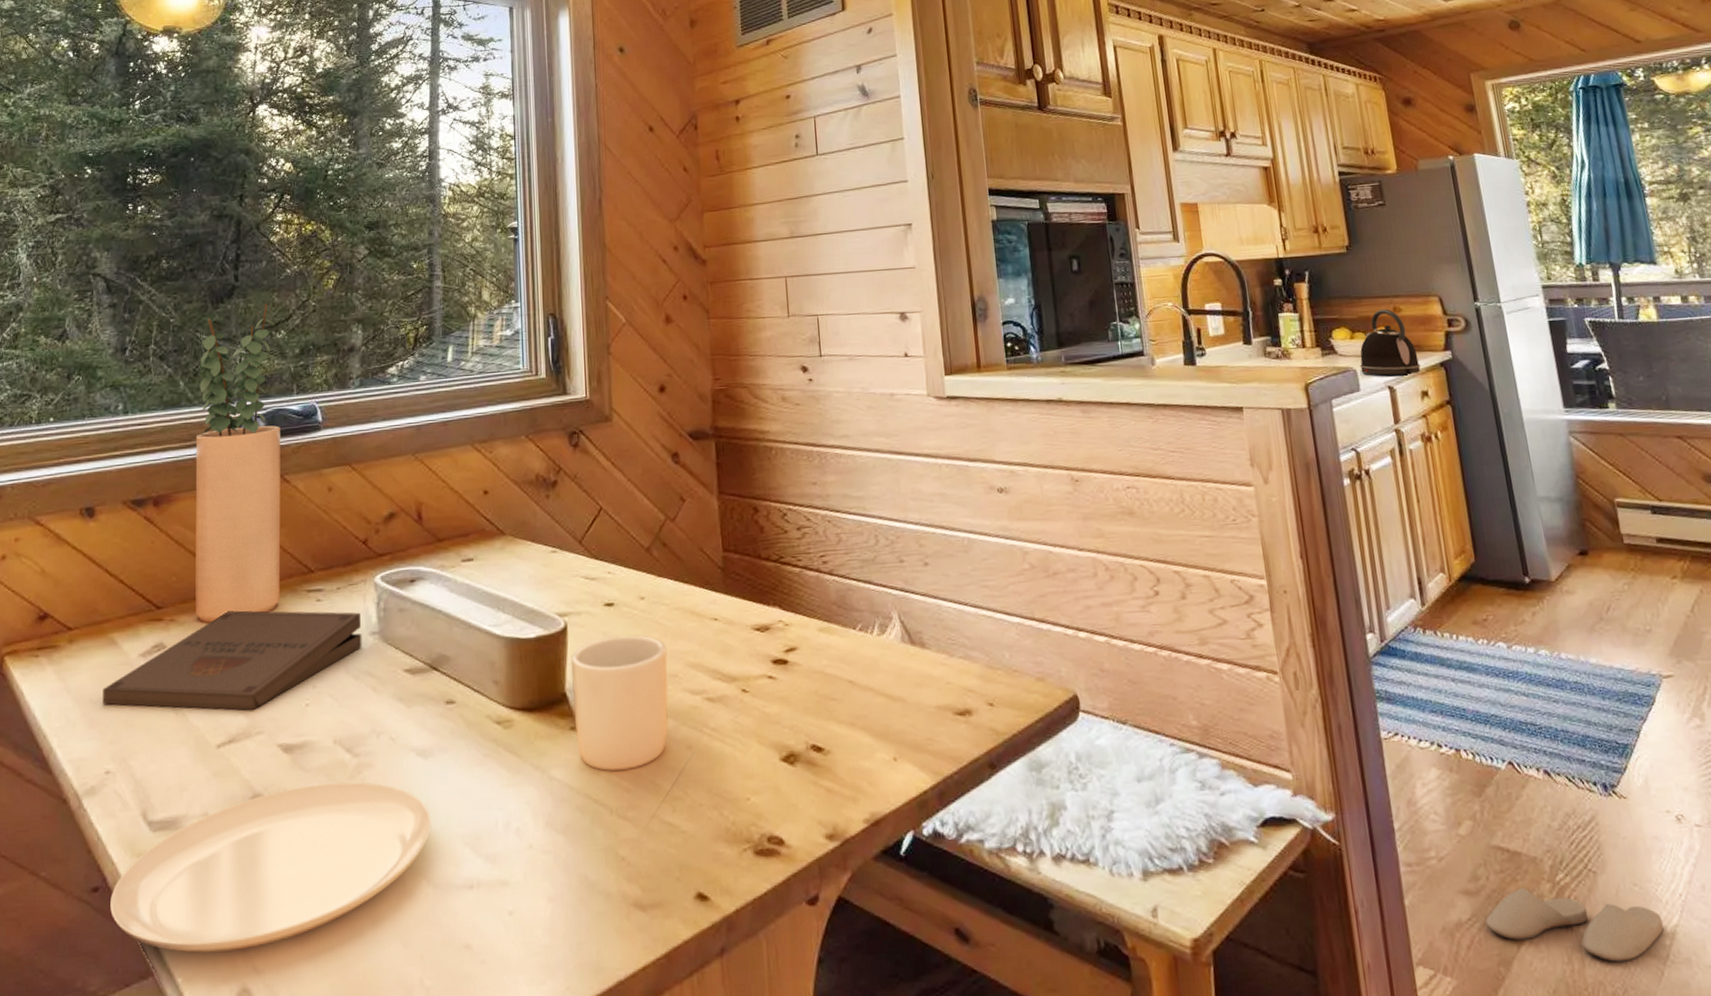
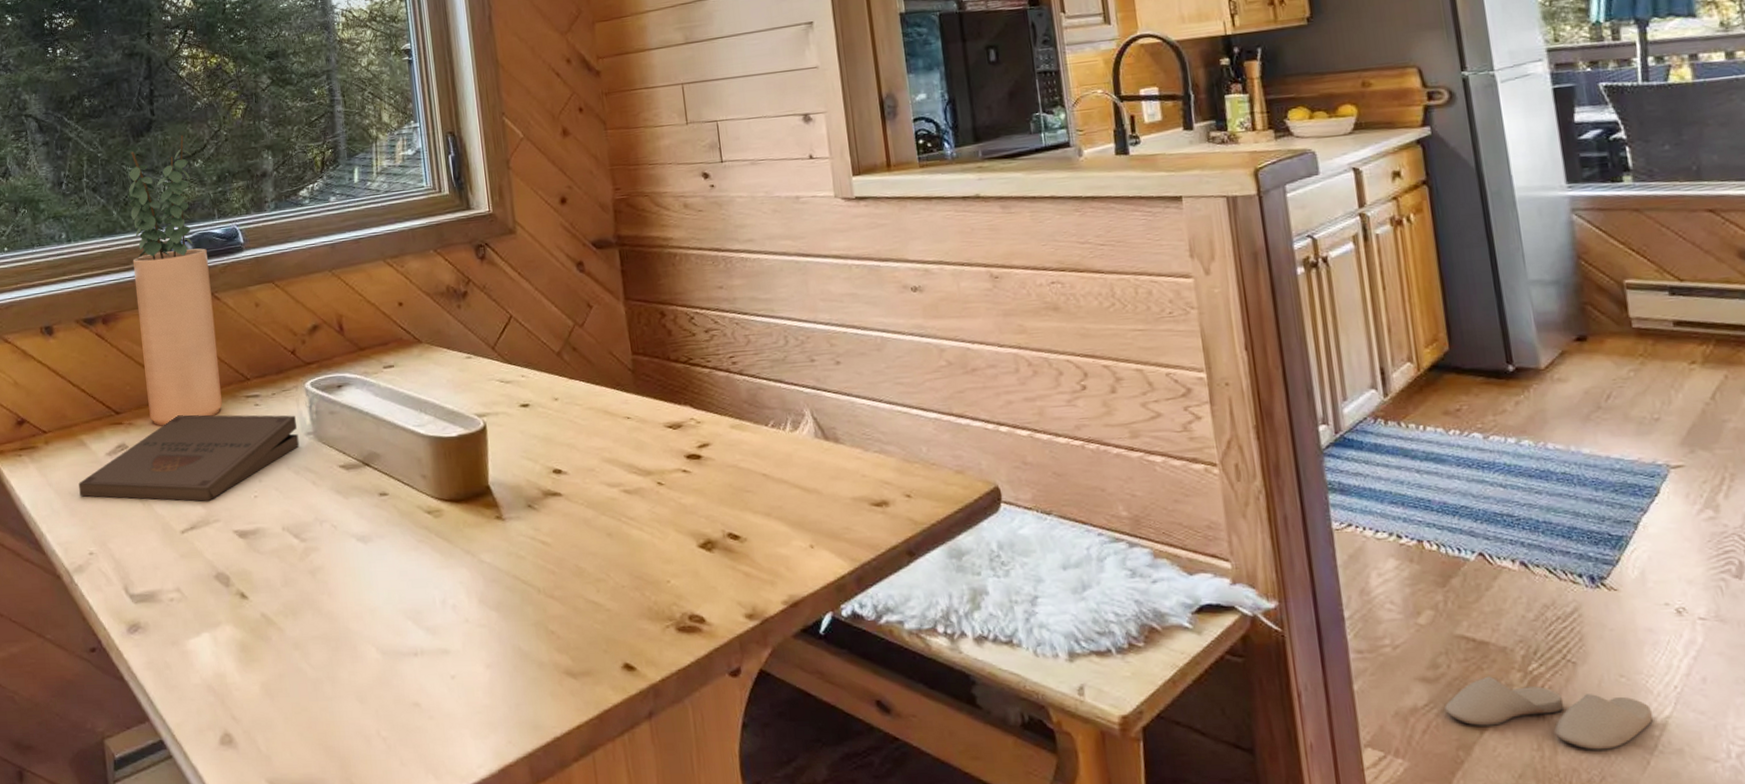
plate: present [110,782,431,953] -> none [106,563,376,703]
mug: present [571,635,668,771] -> none [492,433,588,555]
kettle: present [1360,308,1421,375] -> none [1320,84,1393,157]

